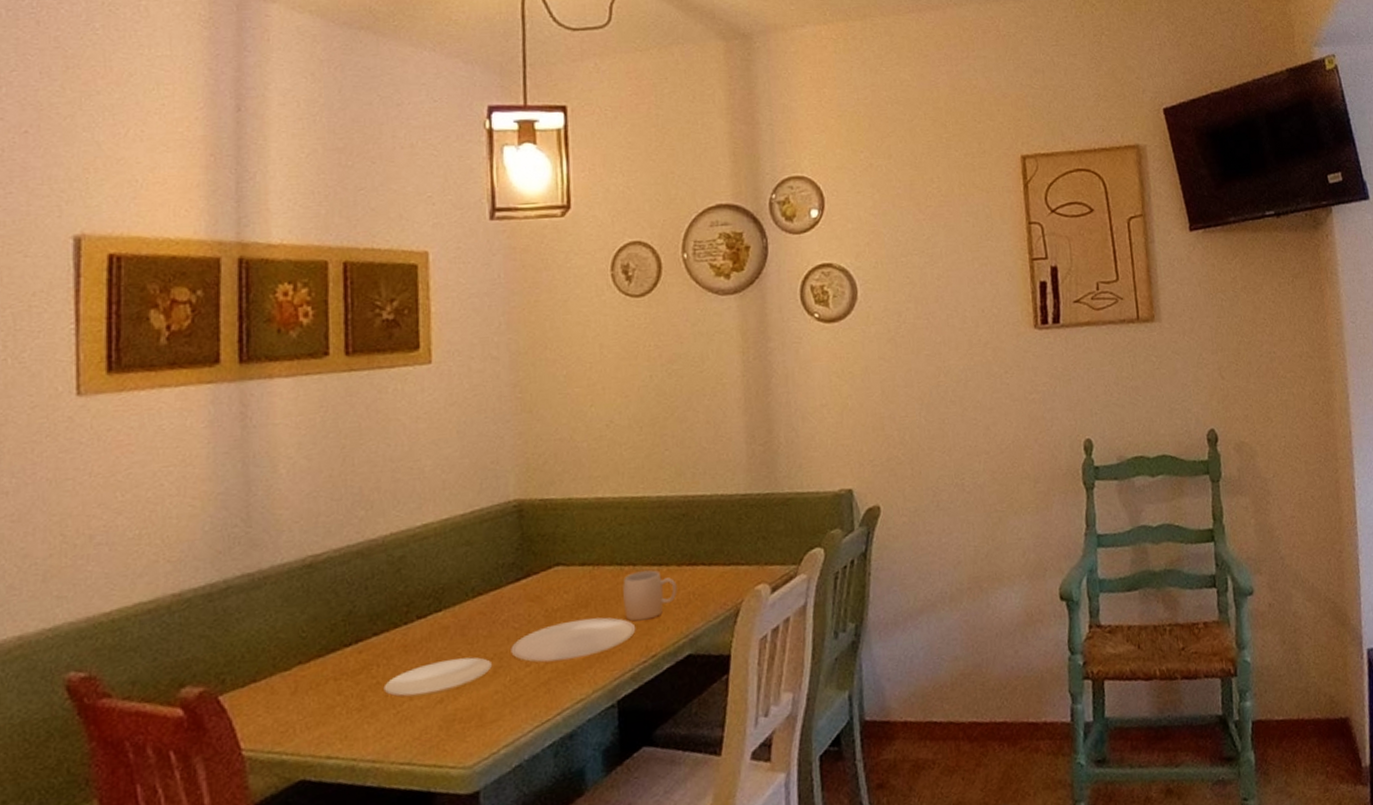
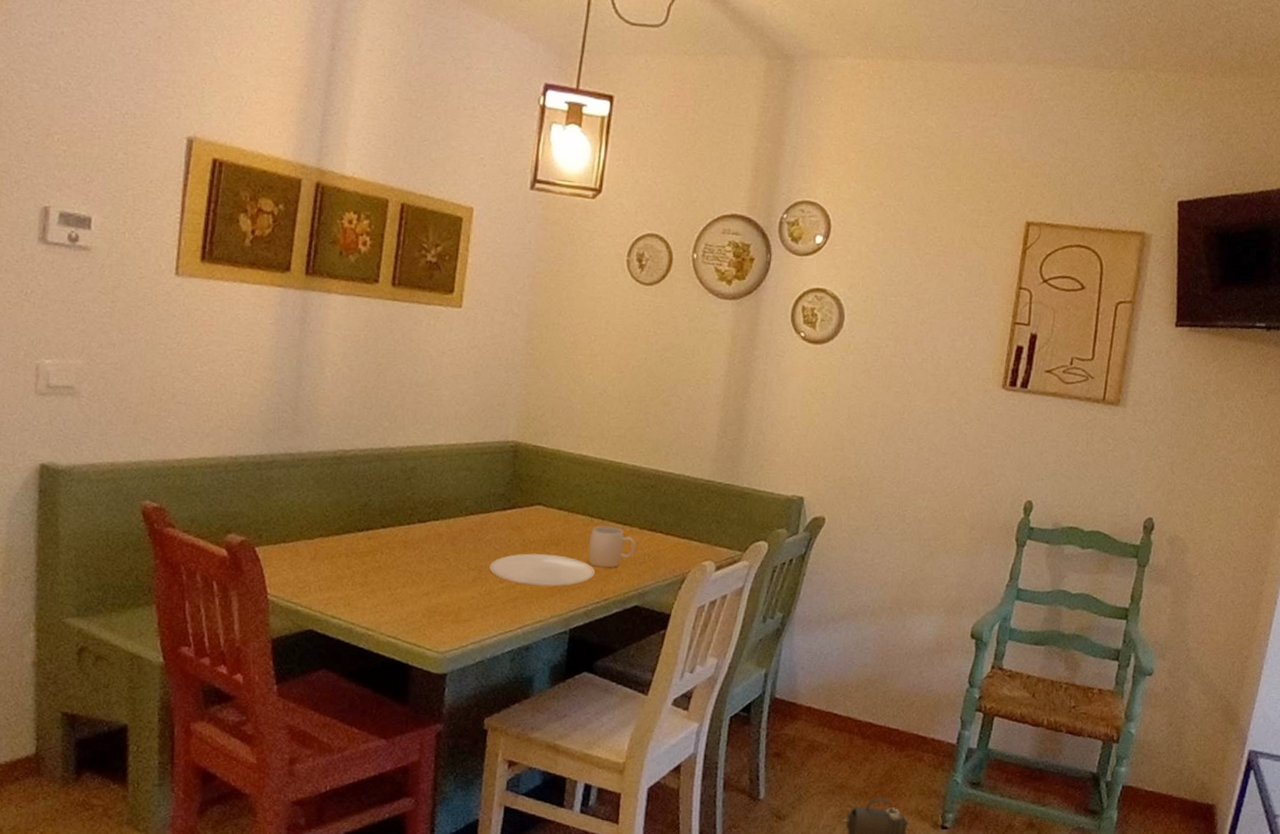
plate: present [383,657,493,698] -> none [383,561,473,588]

